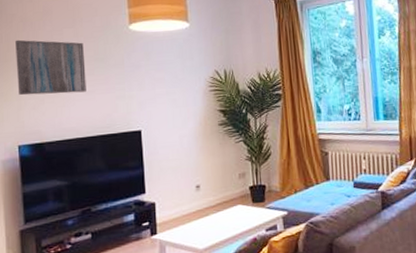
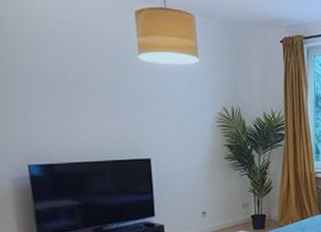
wall art: present [15,39,86,95] -> none [19,59,96,118]

